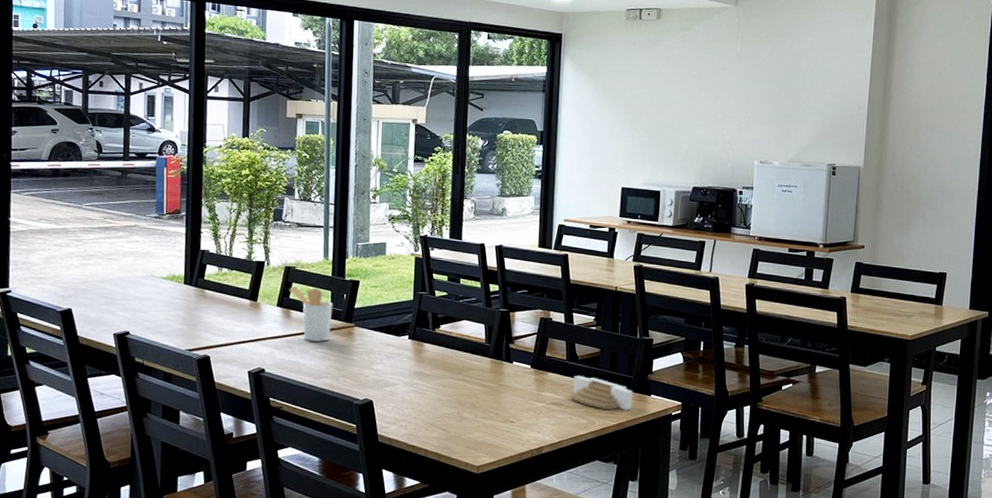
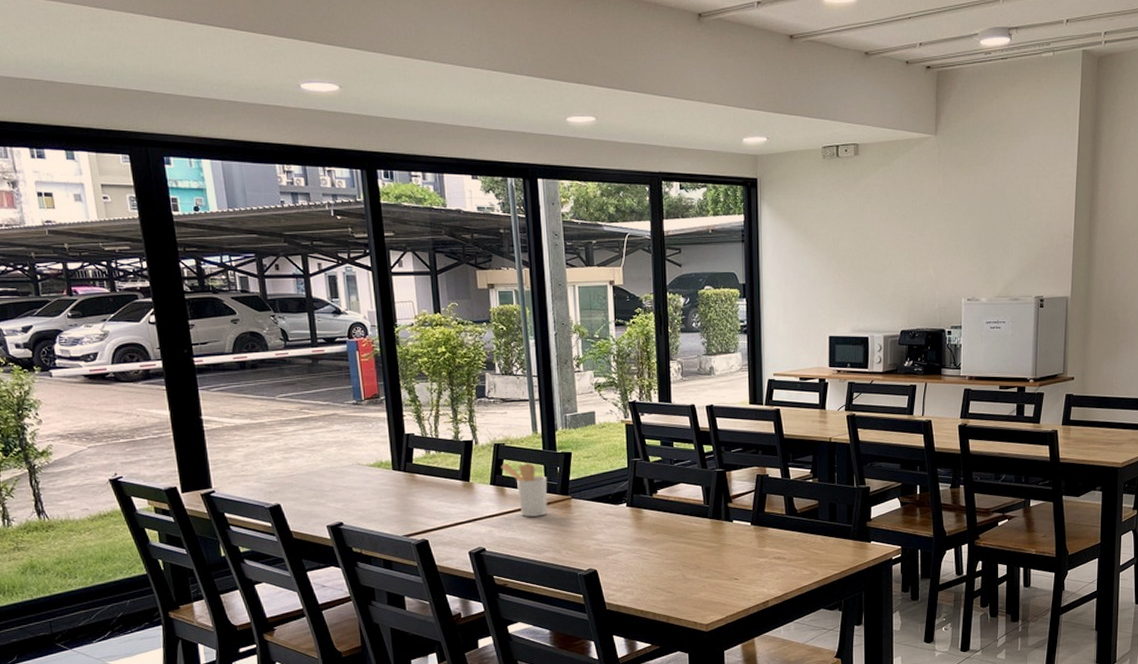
architectural model: present [570,375,633,410] -> none [792,528,853,559]

